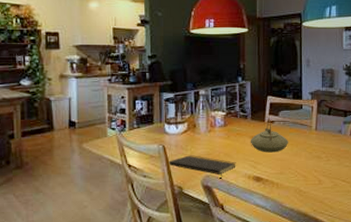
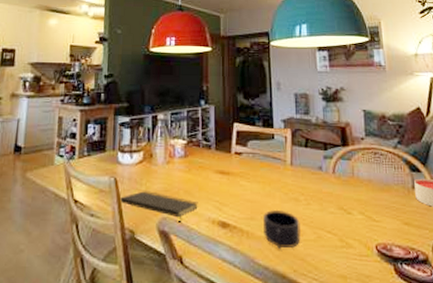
teapot: present [250,118,289,153] -> none [214,148,260,192]
mug: none [291,165,321,195] -> present [263,209,301,249]

